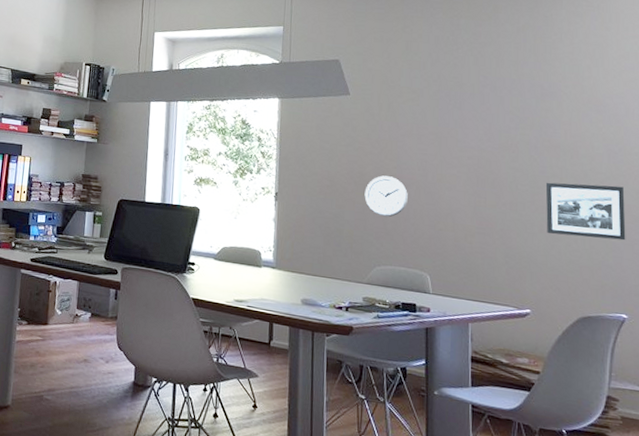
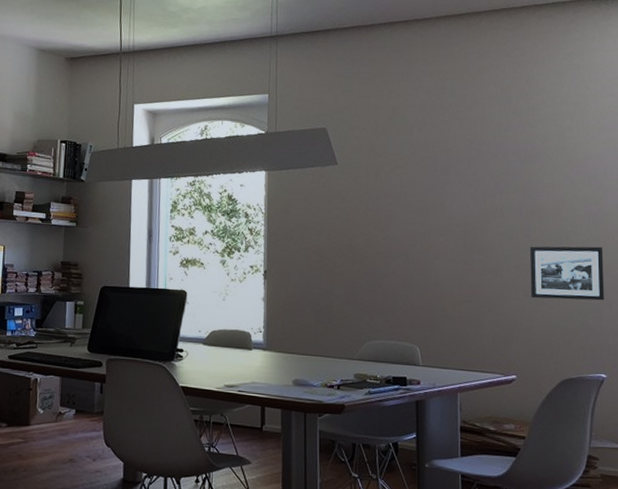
wall clock: present [364,175,408,217] -> none [354,247,397,290]

